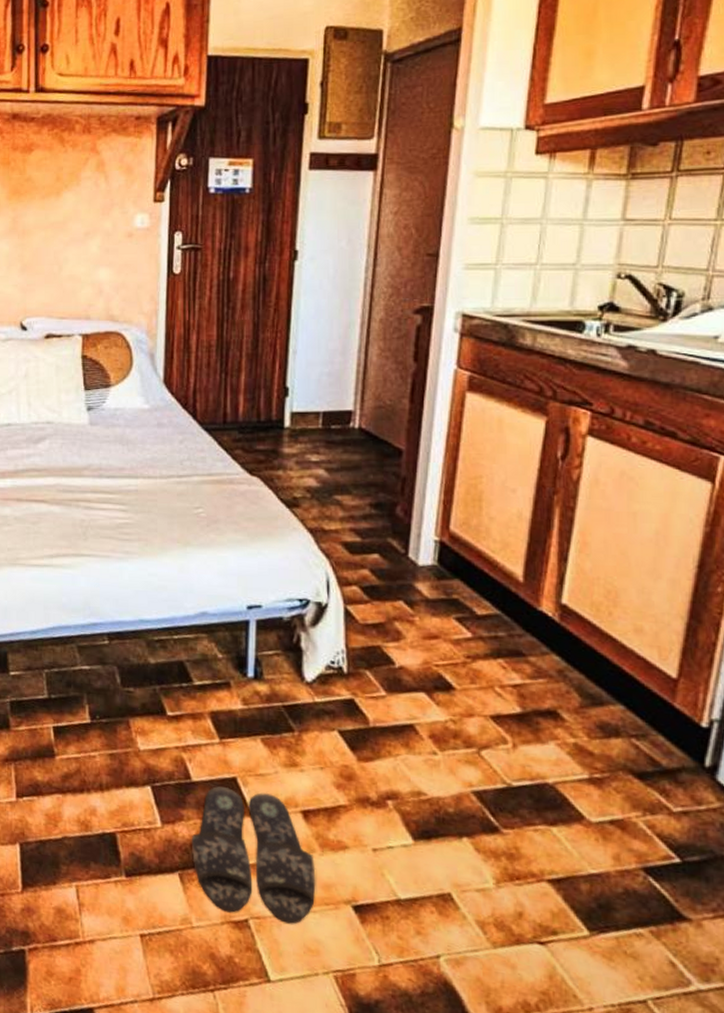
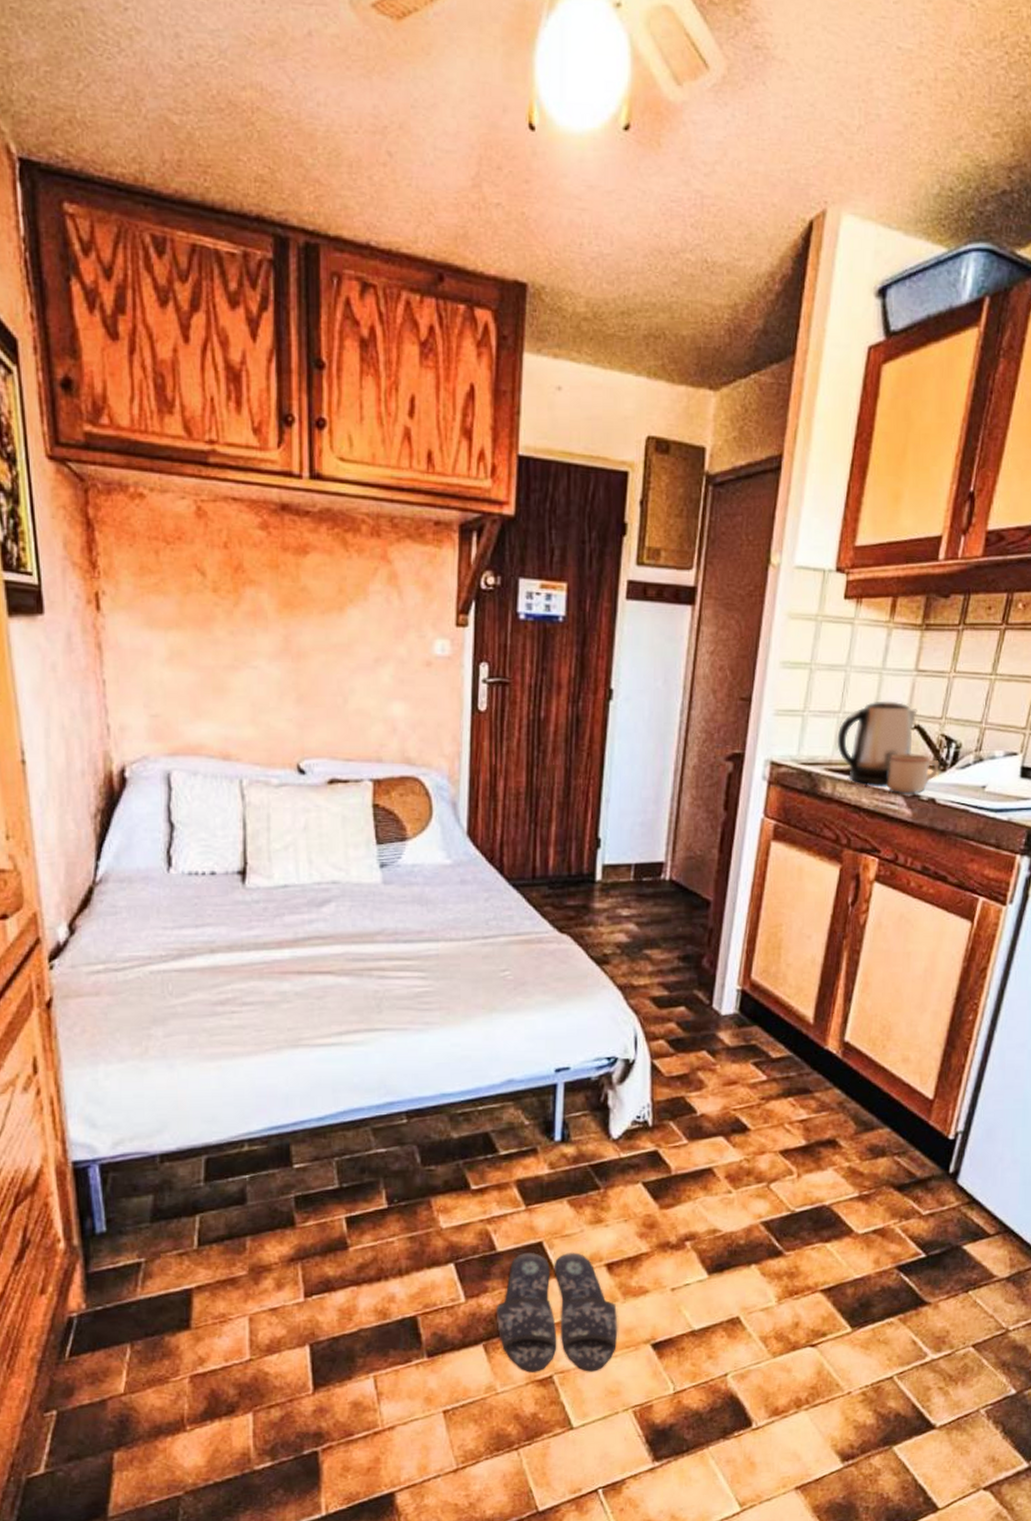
kettle: none [535,251,628,336] -> present [837,701,918,785]
mug: none [596,302,659,345] -> present [887,752,939,794]

